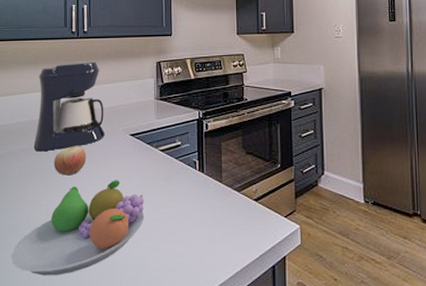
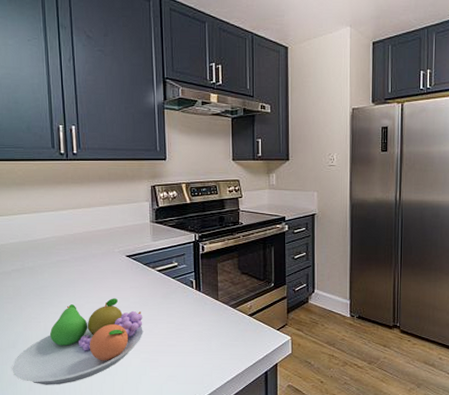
coffee maker: present [33,61,106,152] -> none [27,184,101,272]
apple: present [54,145,87,176] -> none [49,266,83,294]

